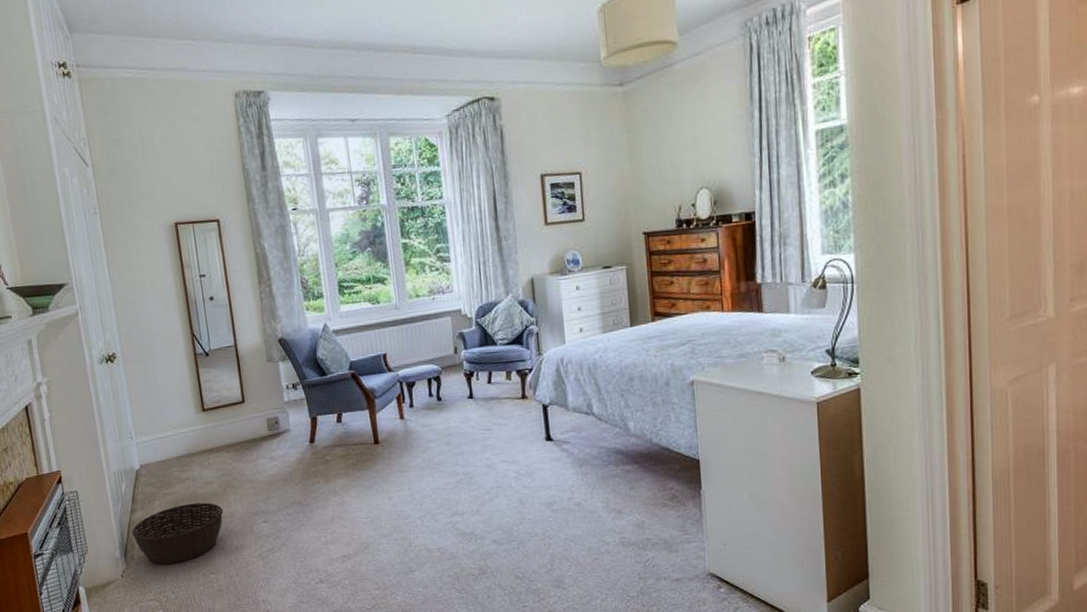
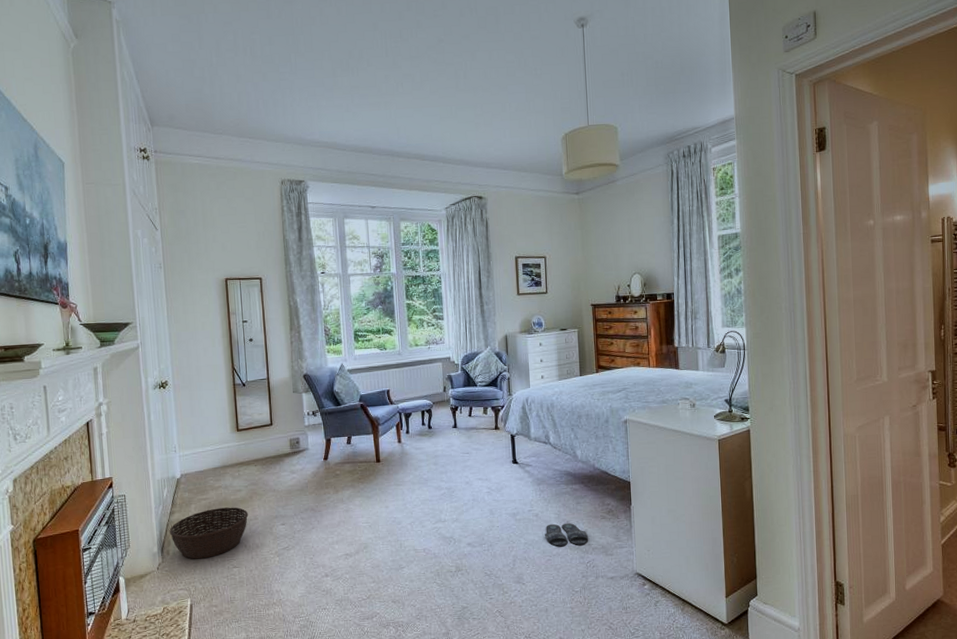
slippers: none [589,512,646,543] -> present [544,522,588,547]

